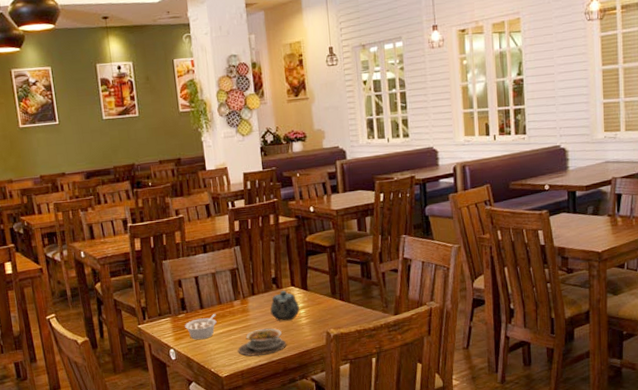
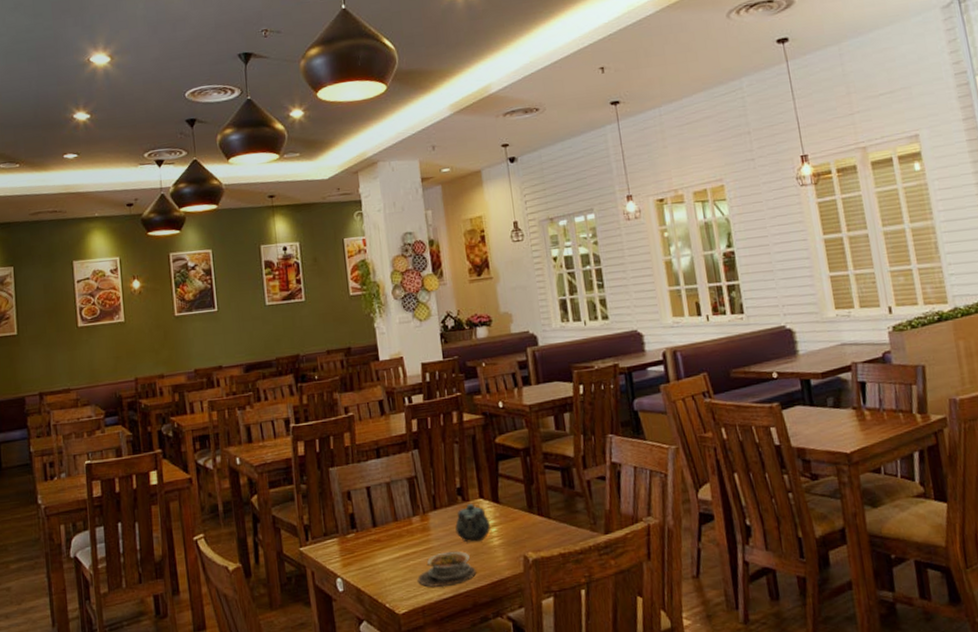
legume: present [184,314,217,340] -> none [354,533,393,567]

